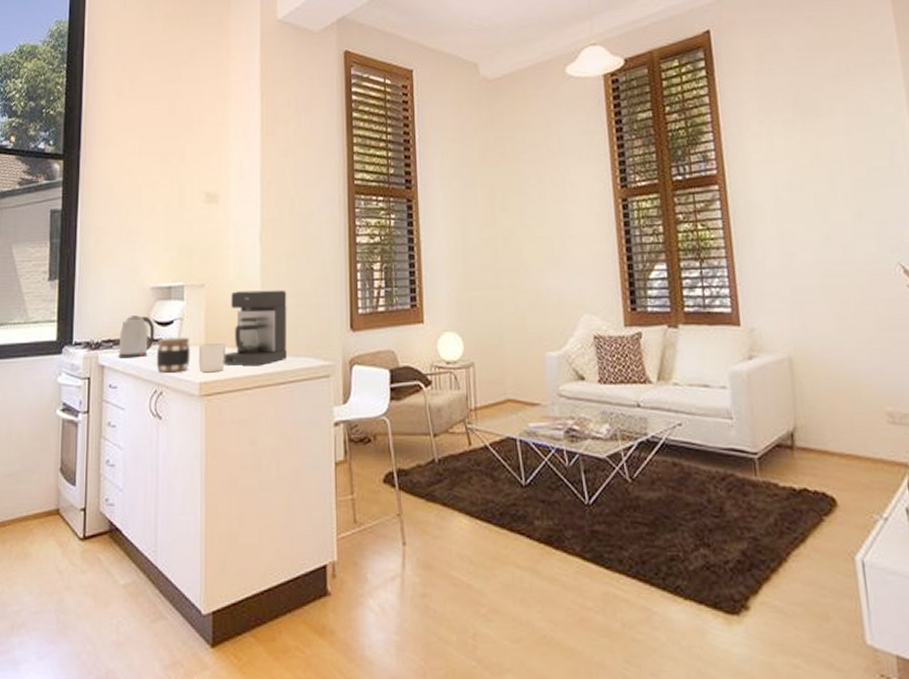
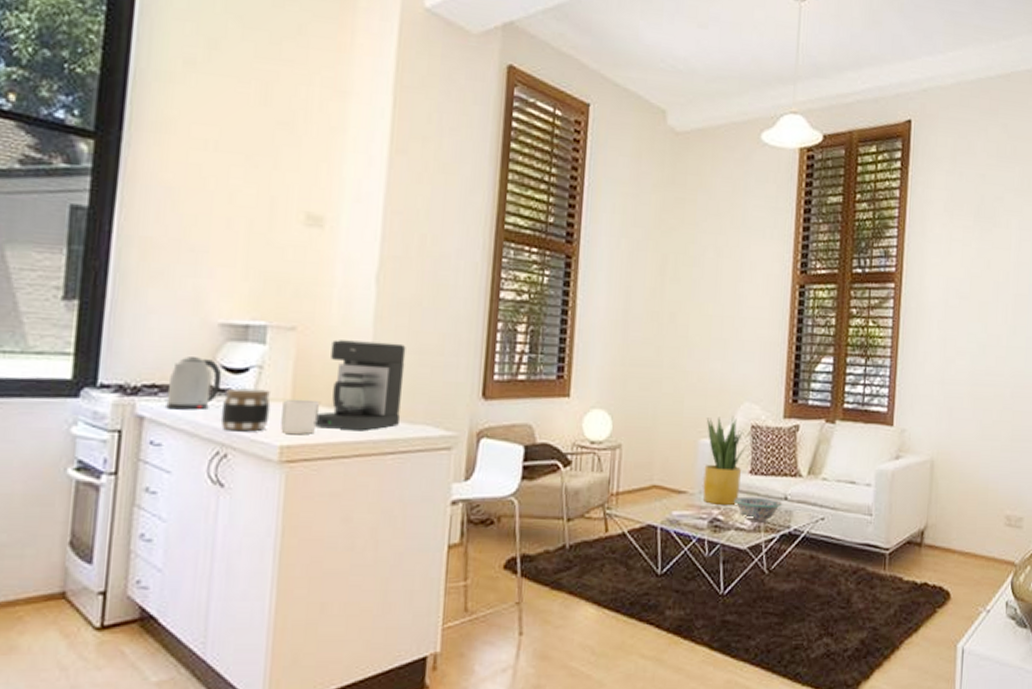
planter: none [549,328,593,416] -> present [702,416,748,506]
decorative bowl: none [586,405,637,431] -> present [733,496,783,523]

